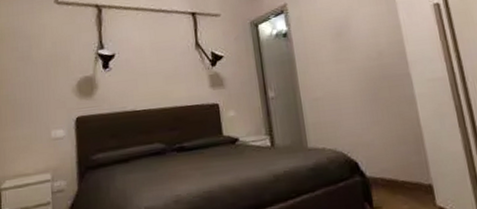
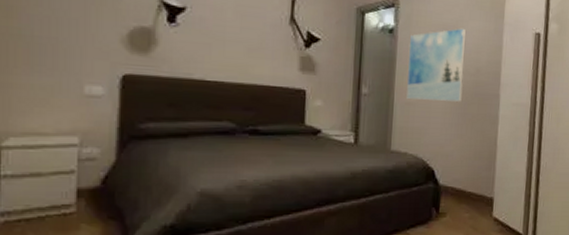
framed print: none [303,16,370,95] -> present [407,28,466,102]

